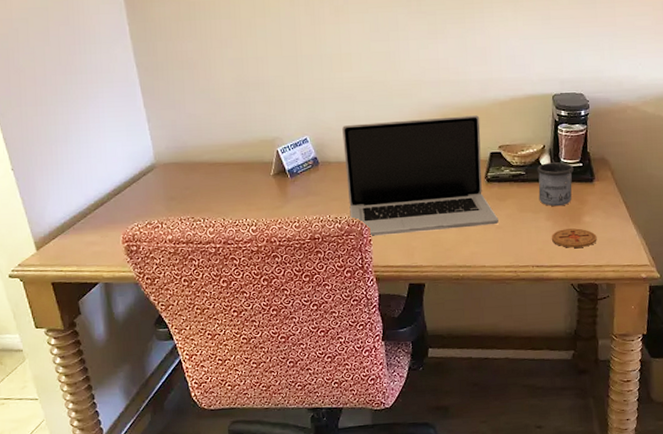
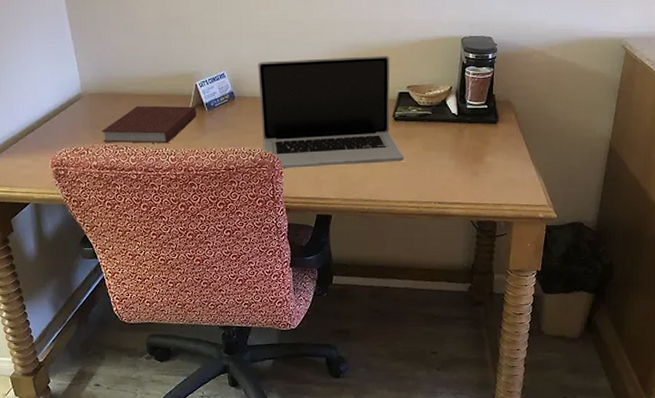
notebook: none [177,173,279,215] -> present [101,106,197,144]
mug: present [537,162,574,207] -> none [443,104,479,147]
coaster: present [552,228,597,248] -> none [455,168,498,186]

